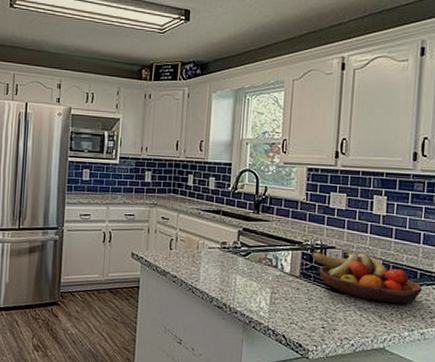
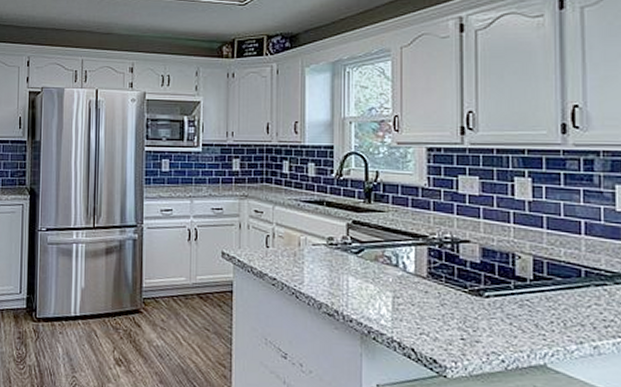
fruit bowl: present [311,252,422,305] -> none [440,246,589,311]

